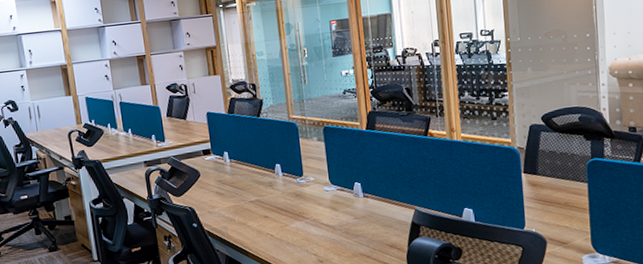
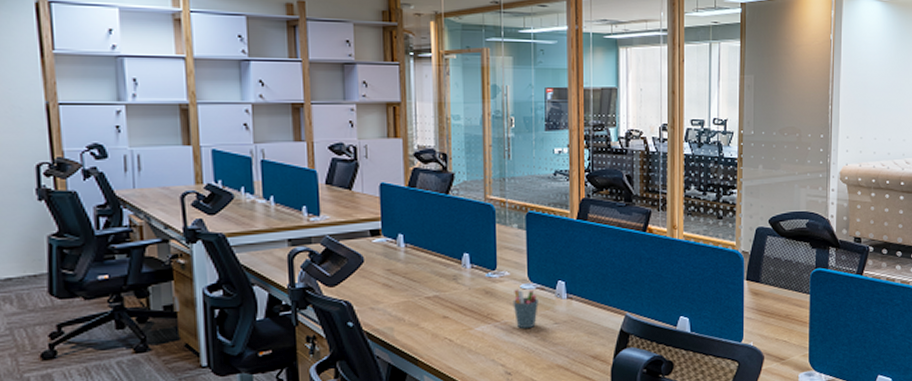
pen holder: none [318,191,340,224] -> present [513,289,538,329]

